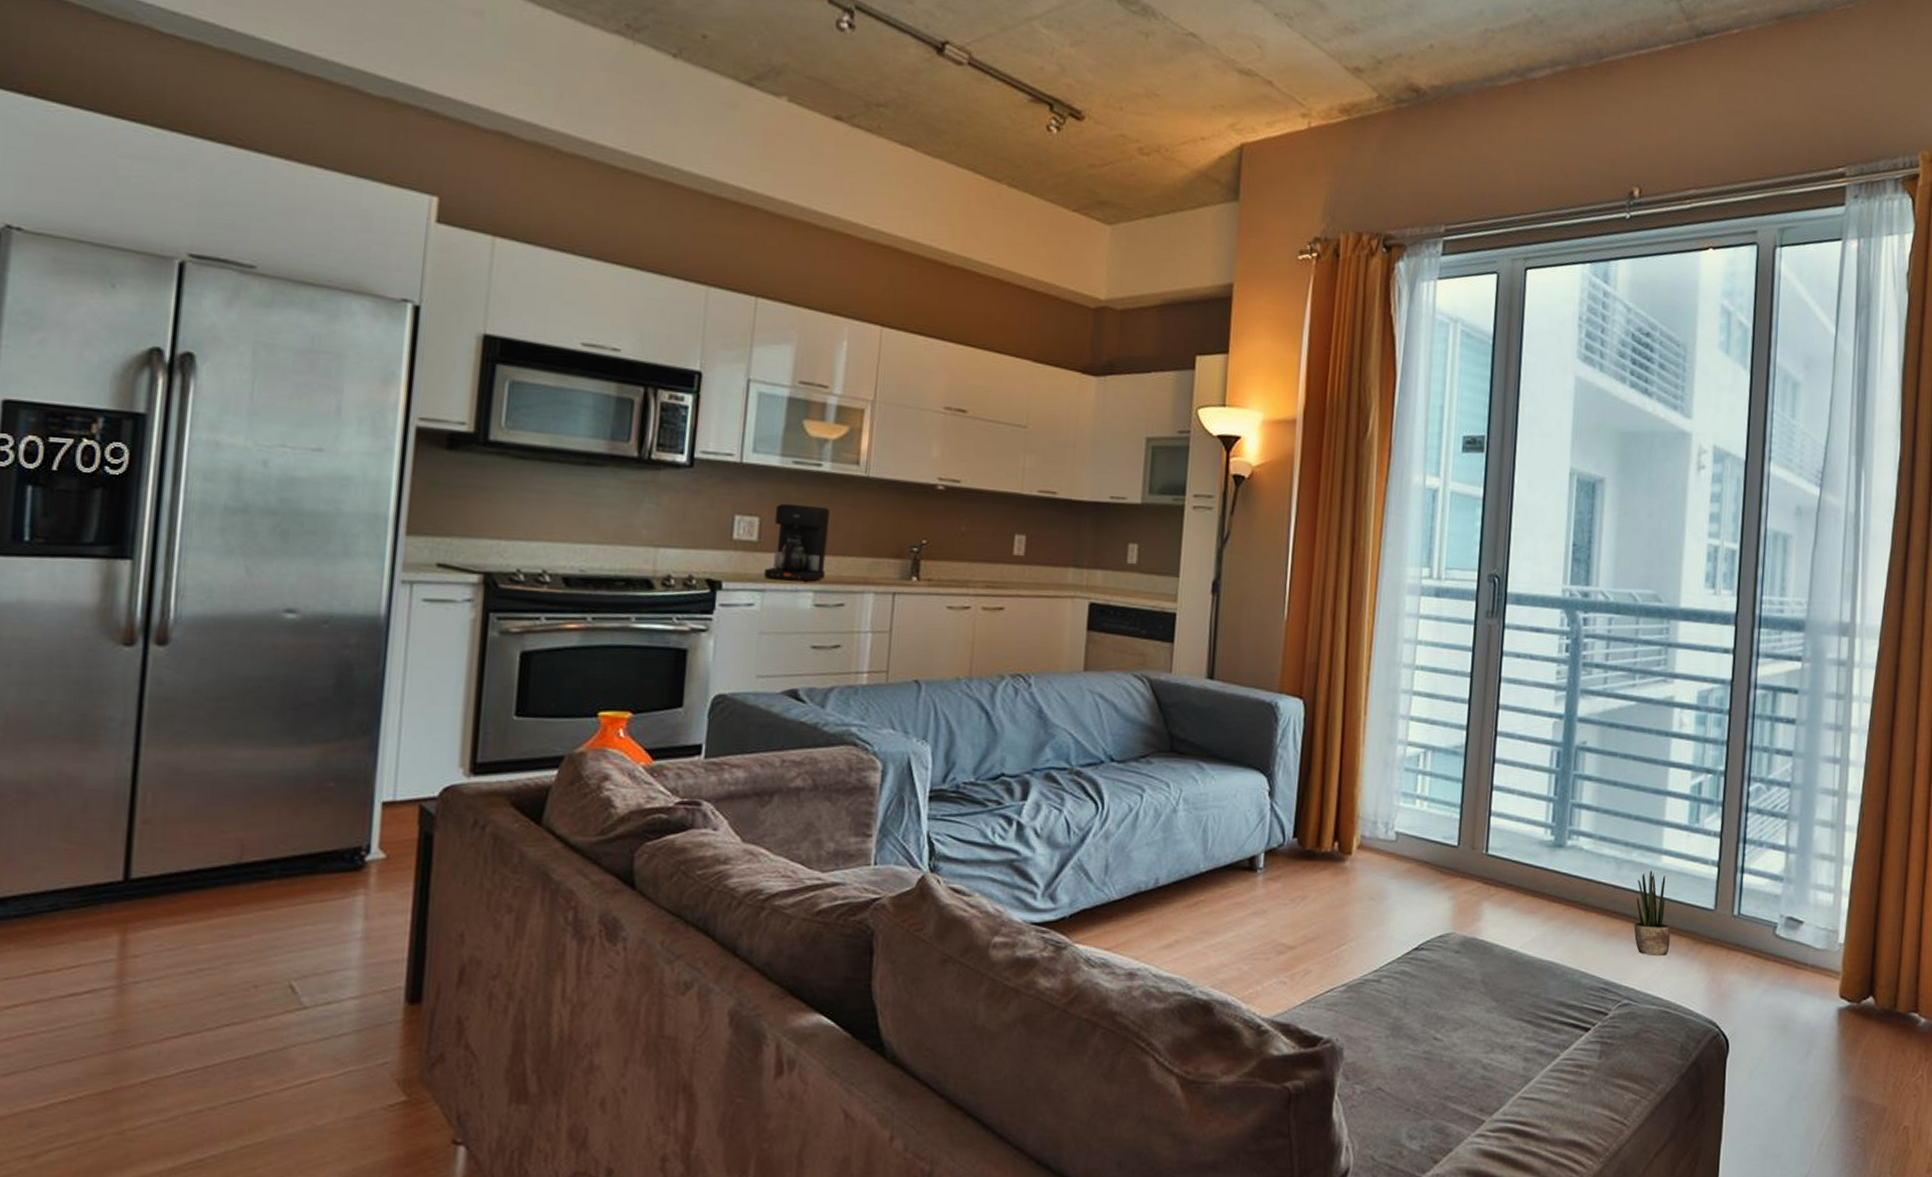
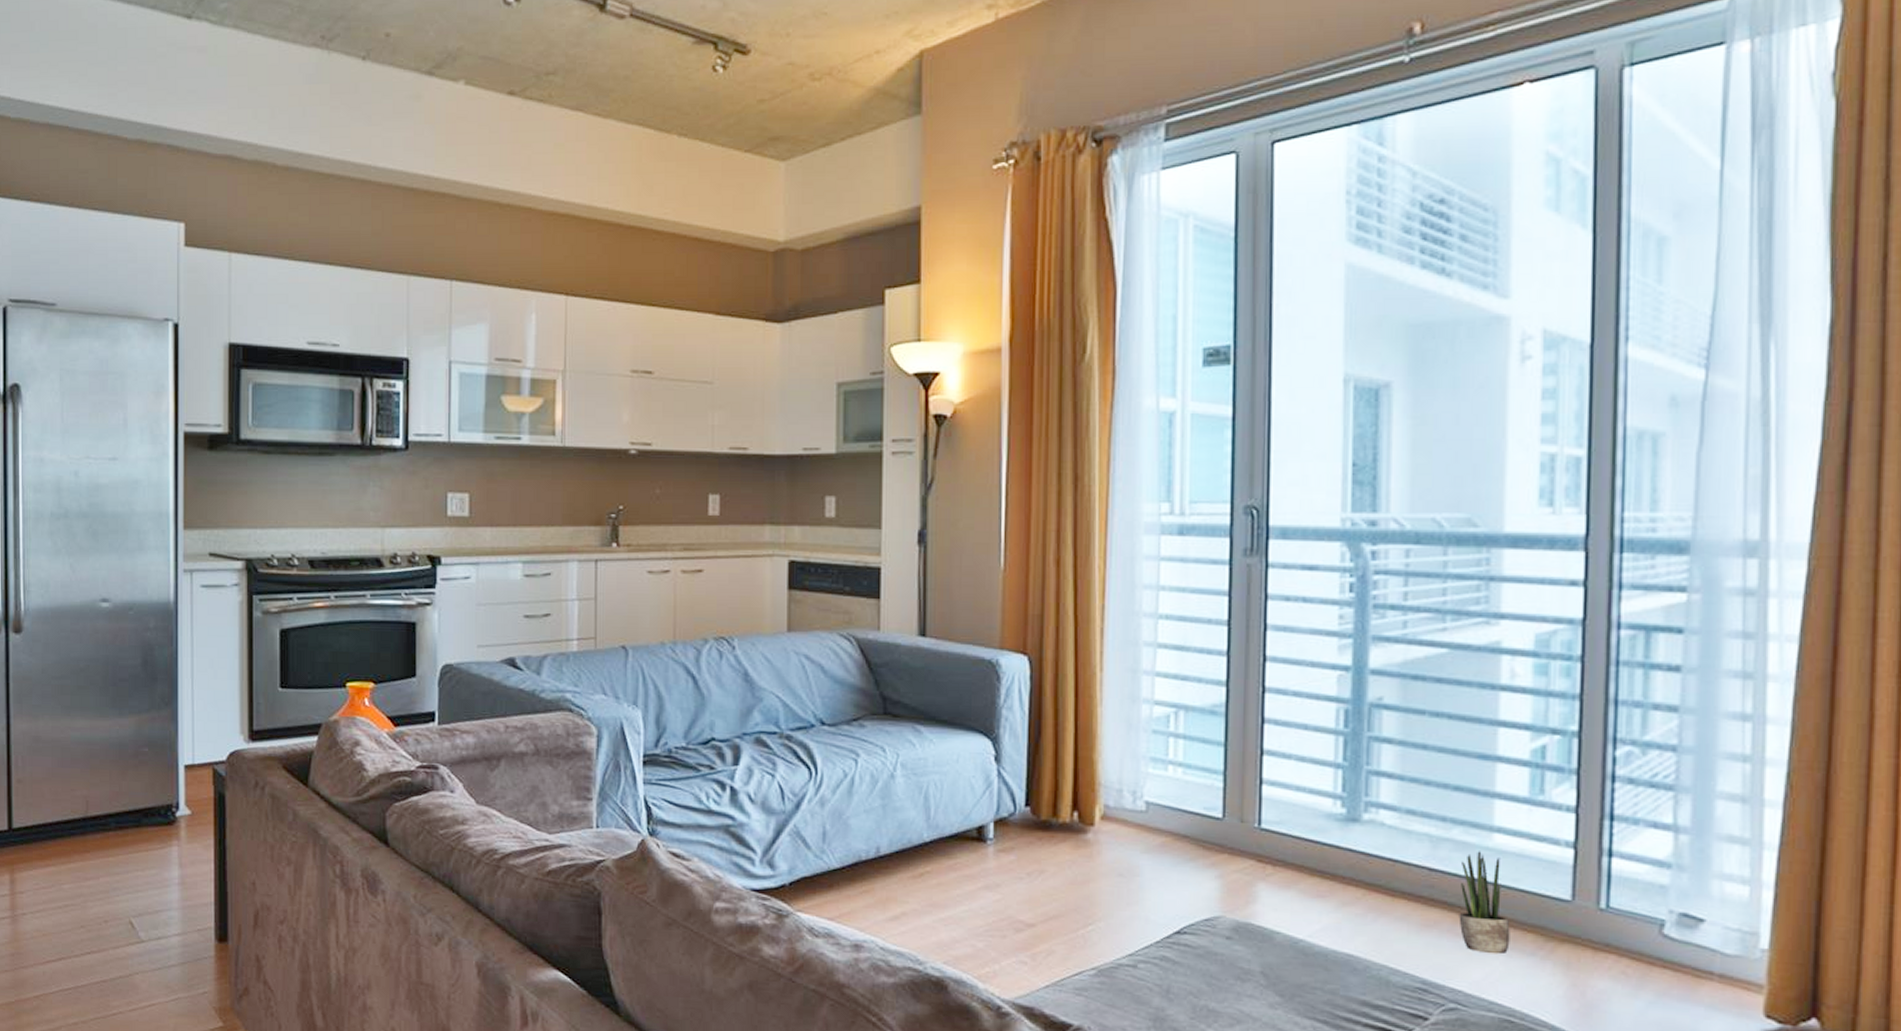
coffee maker: present [764,503,830,582] -> none [477,478,532,553]

